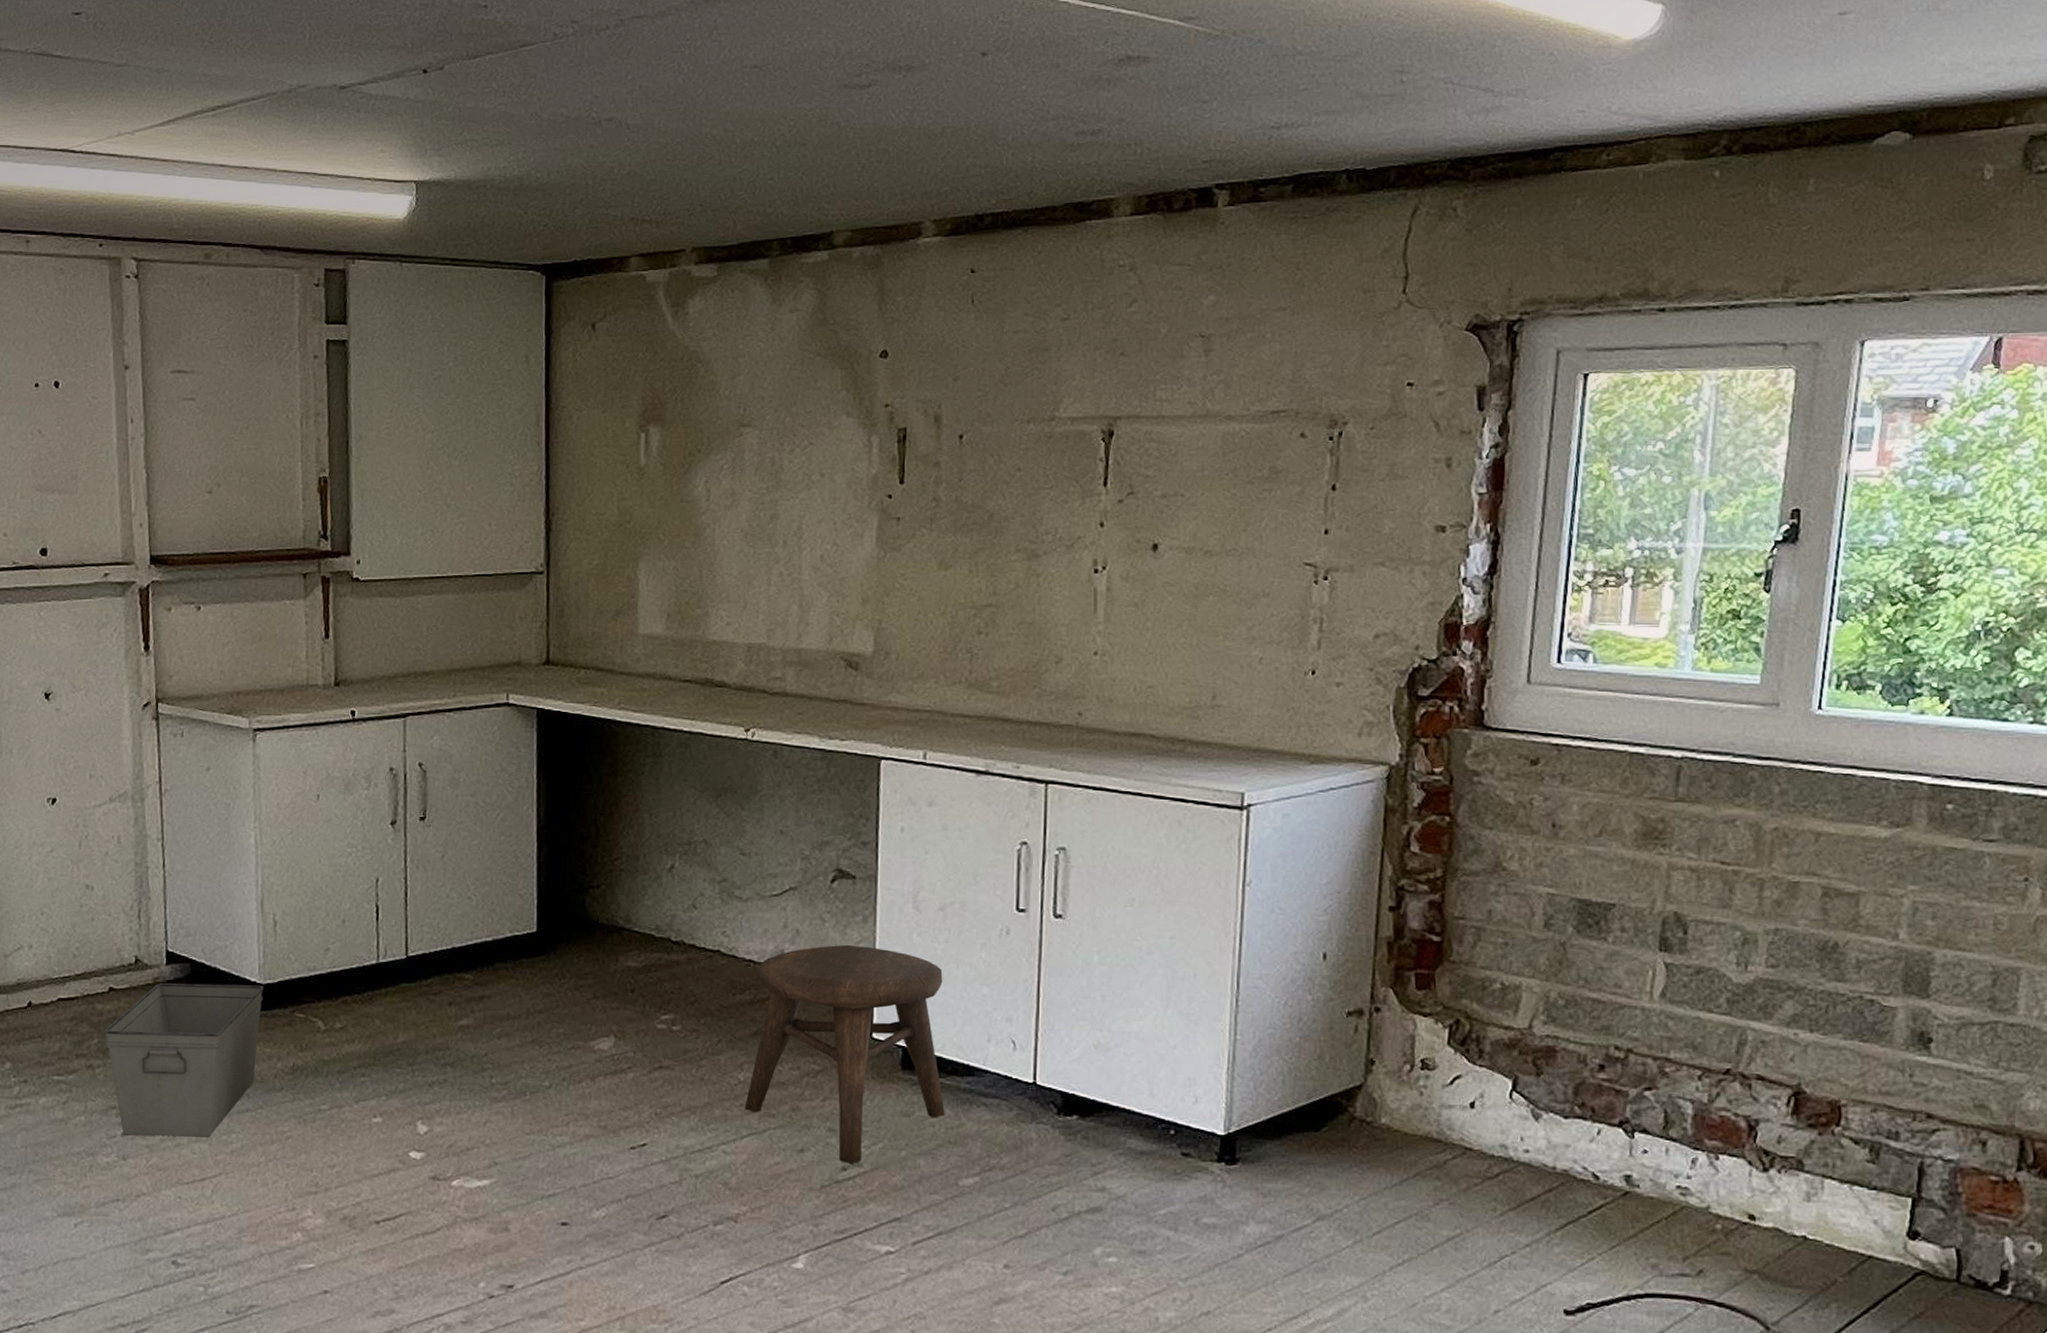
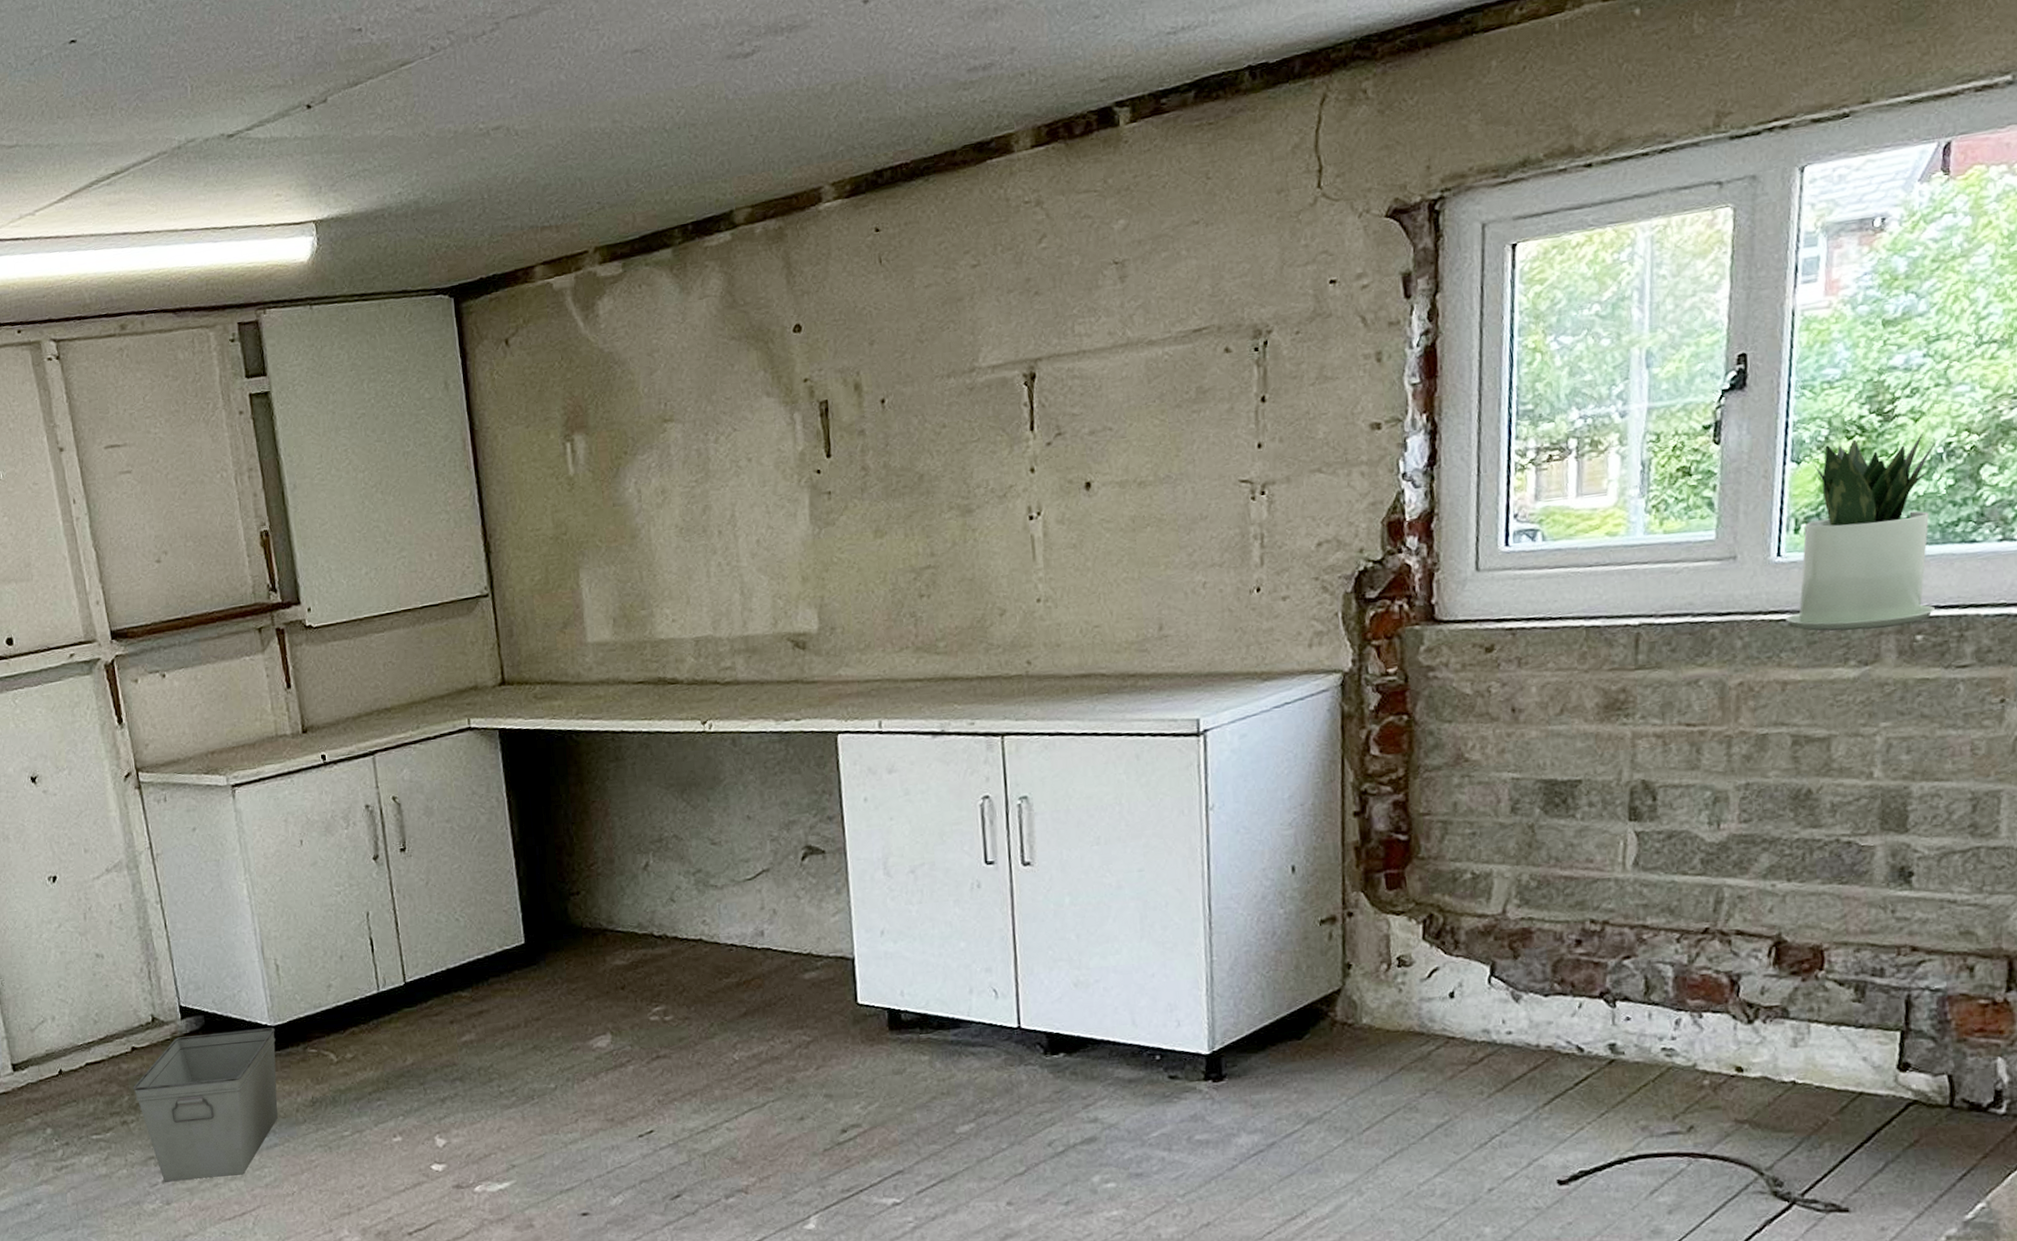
stool: present [744,944,945,1164] -> none [741,916,936,1125]
planter: none [1823,606,1975,792] -> present [1785,432,1937,632]

